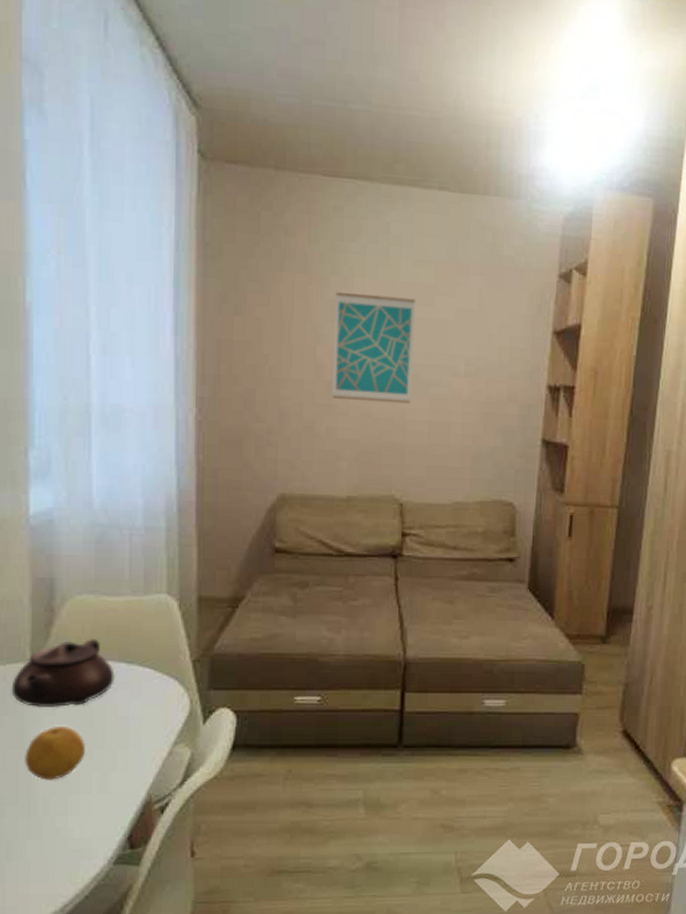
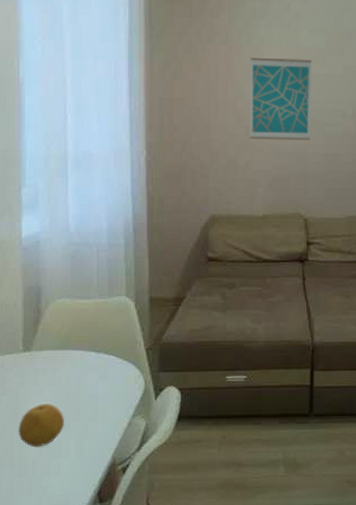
teapot: present [11,639,115,708] -> none [8,333,87,389]

